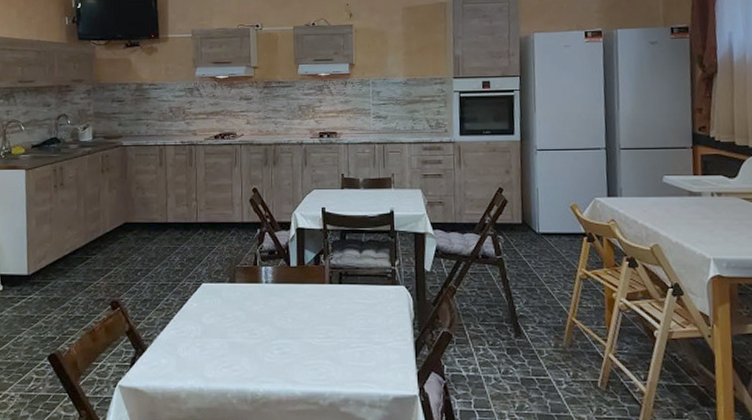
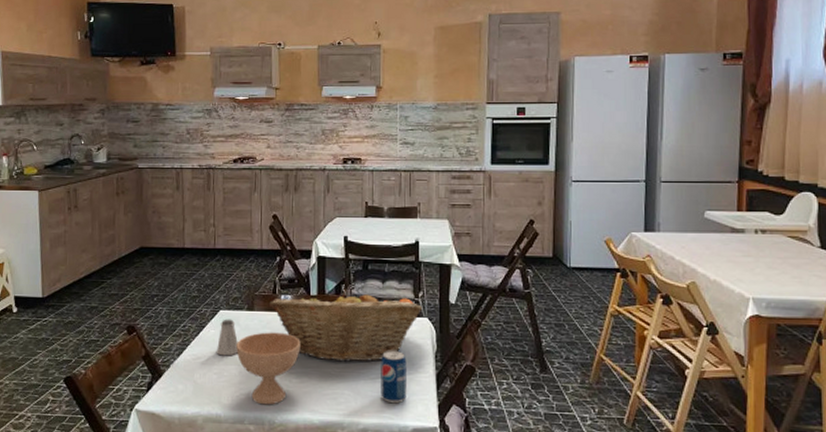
saltshaker: none [198,292,220,329] -> present [216,319,238,356]
bowl: none [219,304,282,378] -> present [236,332,301,405]
fruit basket: none [251,259,400,332] -> present [270,288,423,362]
beverage can: none [360,320,386,373] -> present [381,351,407,404]

